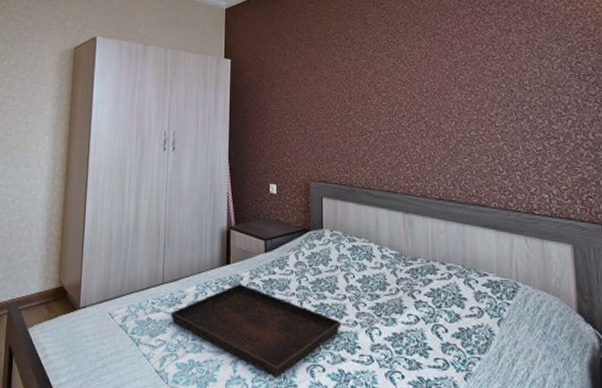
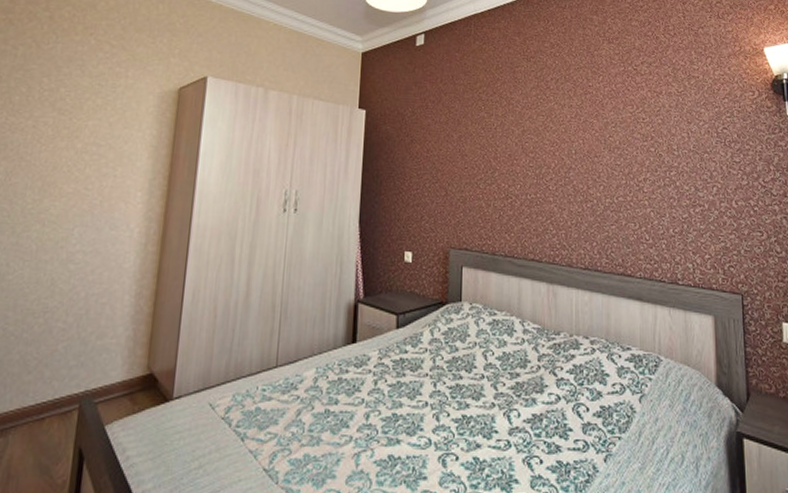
serving tray: present [170,283,341,379] -> none [284,364,478,472]

